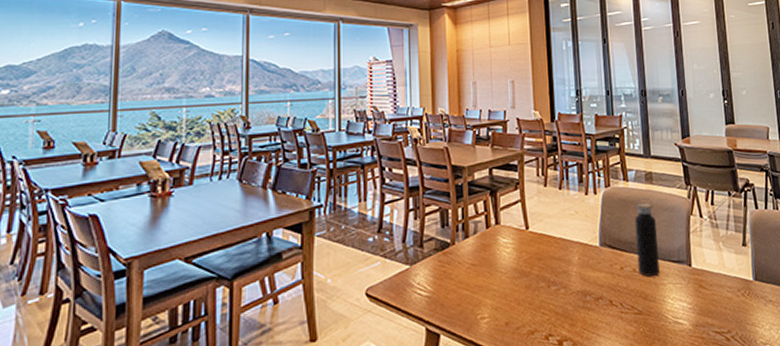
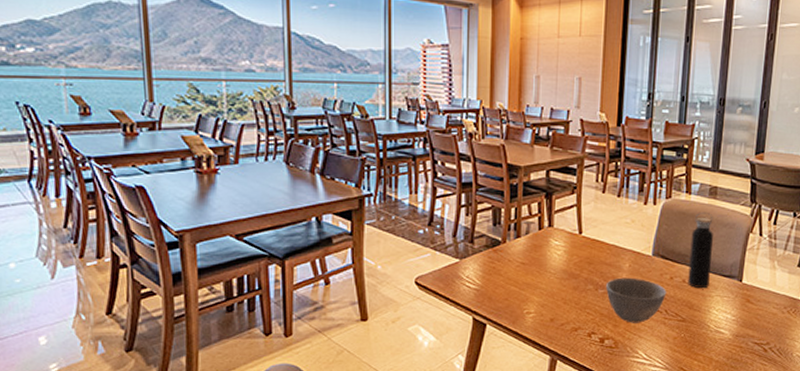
bowl: none [557,271,619,321] -> present [605,277,667,323]

